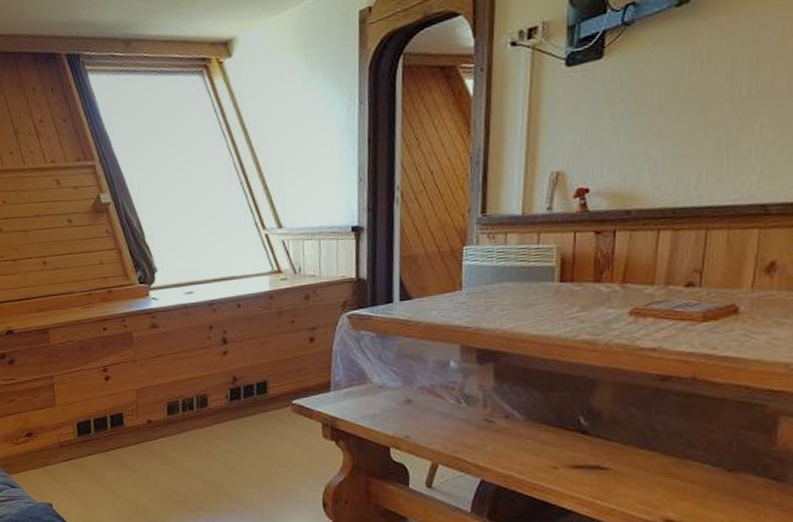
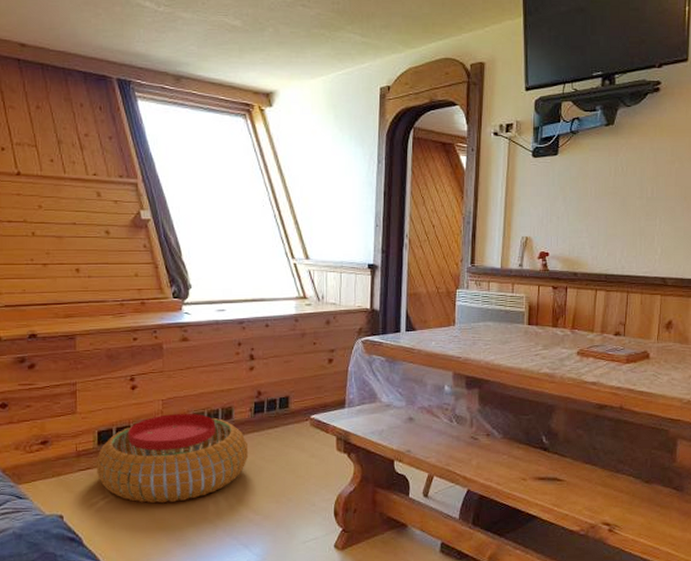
pouf: none [77,402,227,493] -> present [96,413,249,504]

